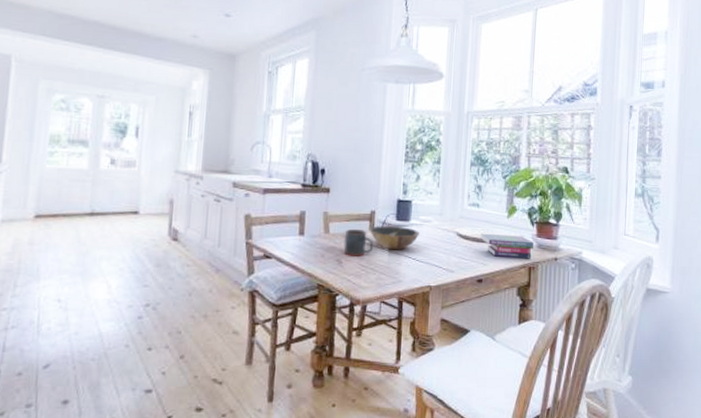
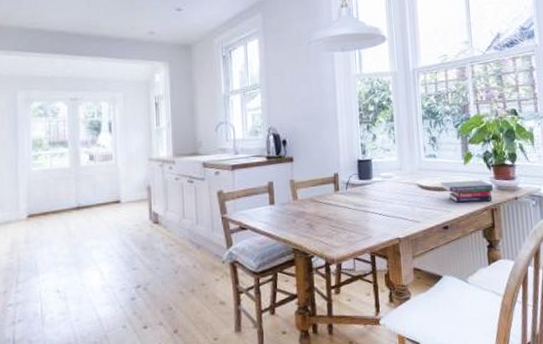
mug: present [343,228,374,257] -> none [311,192,341,219]
bowl: present [370,226,419,250] -> none [335,185,382,209]

